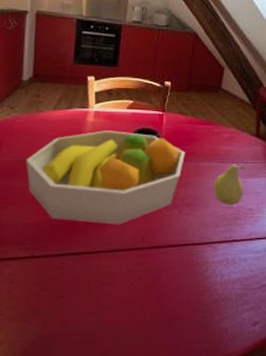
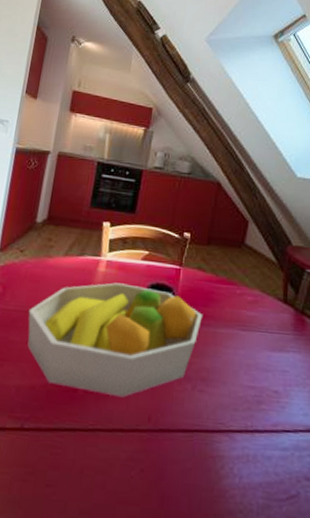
fruit: present [213,164,245,205] -> none [233,333,271,385]

